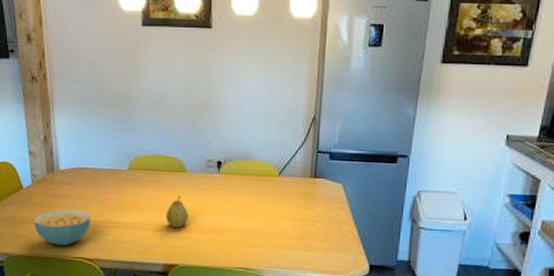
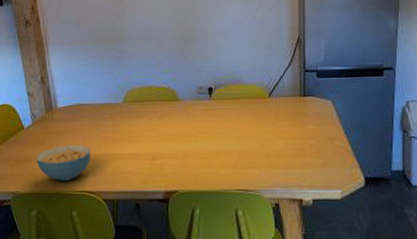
fruit: present [166,196,189,228] -> none [162,124,185,155]

